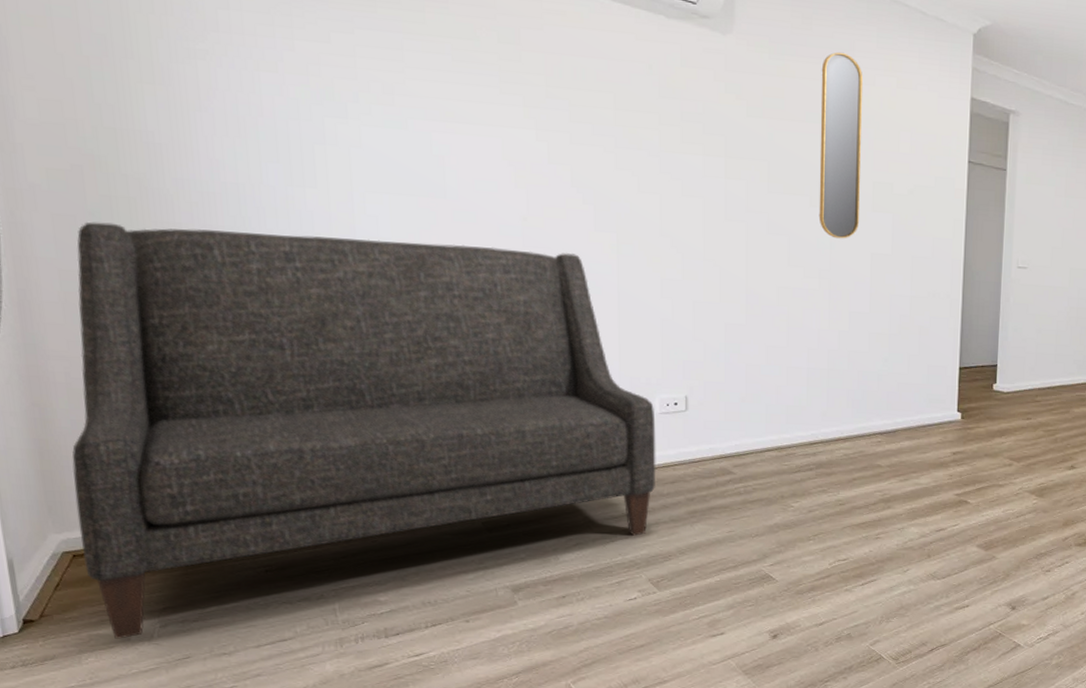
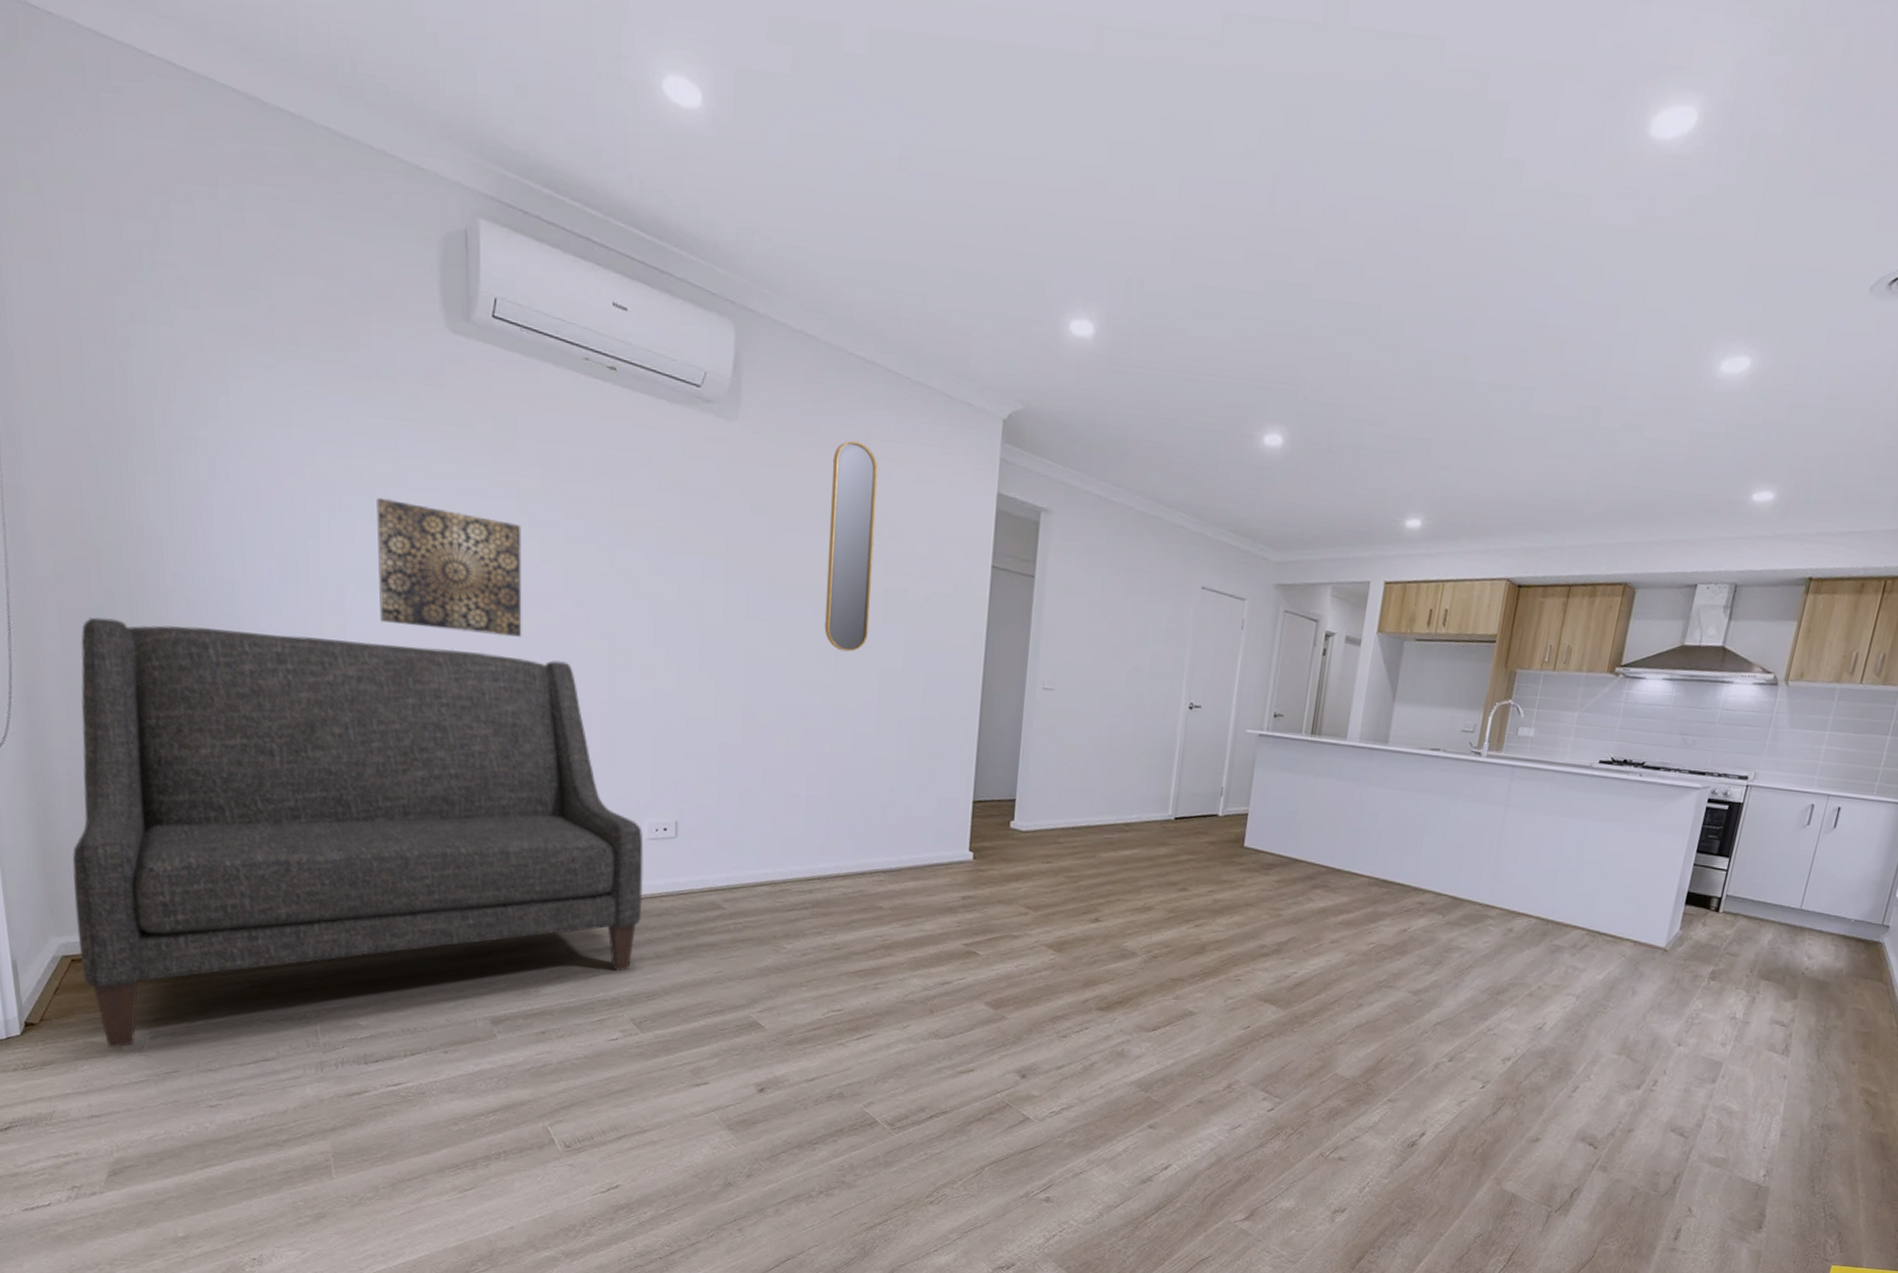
wall art: none [383,104,532,233] -> present [376,497,522,637]

